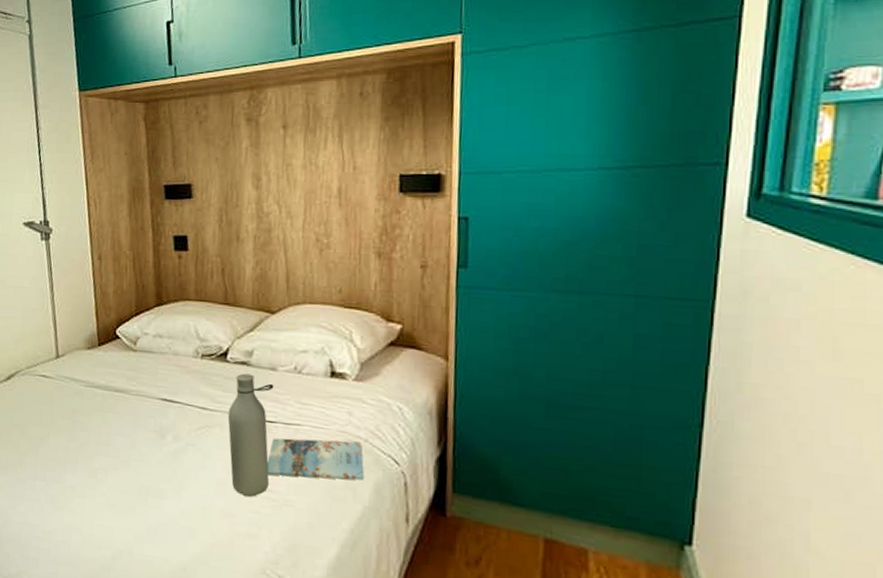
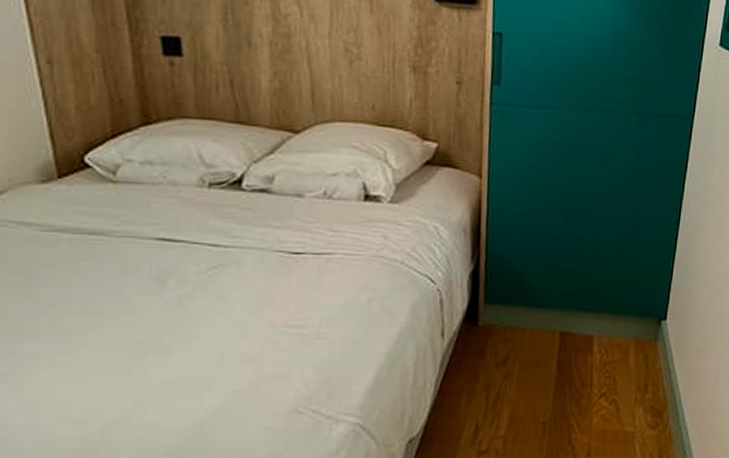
water bottle: present [227,373,274,498] -> none [246,202,301,337]
magazine: present [267,438,364,481] -> none [295,264,401,311]

